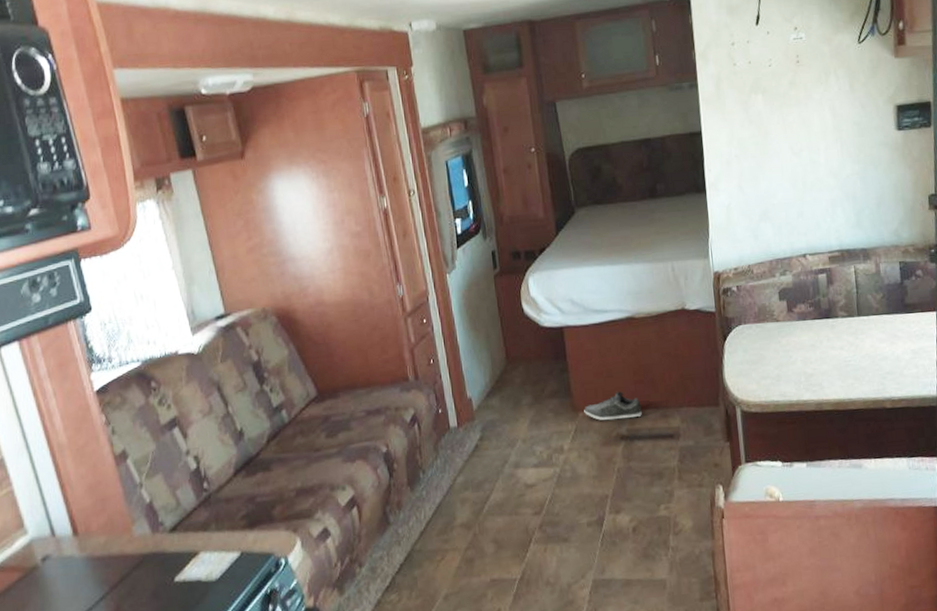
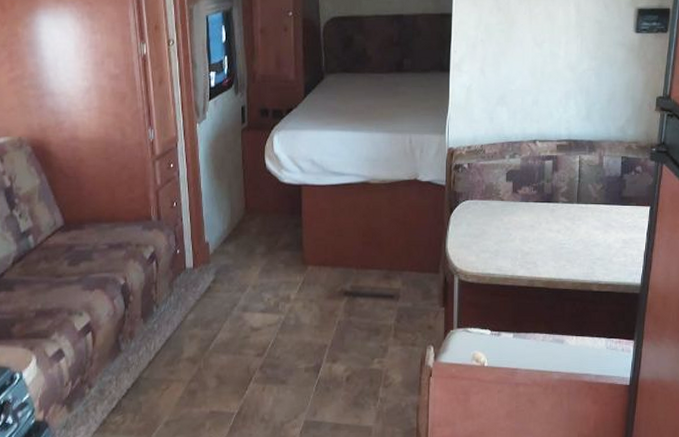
shoe: present [584,392,642,421] -> none [313,251,367,277]

